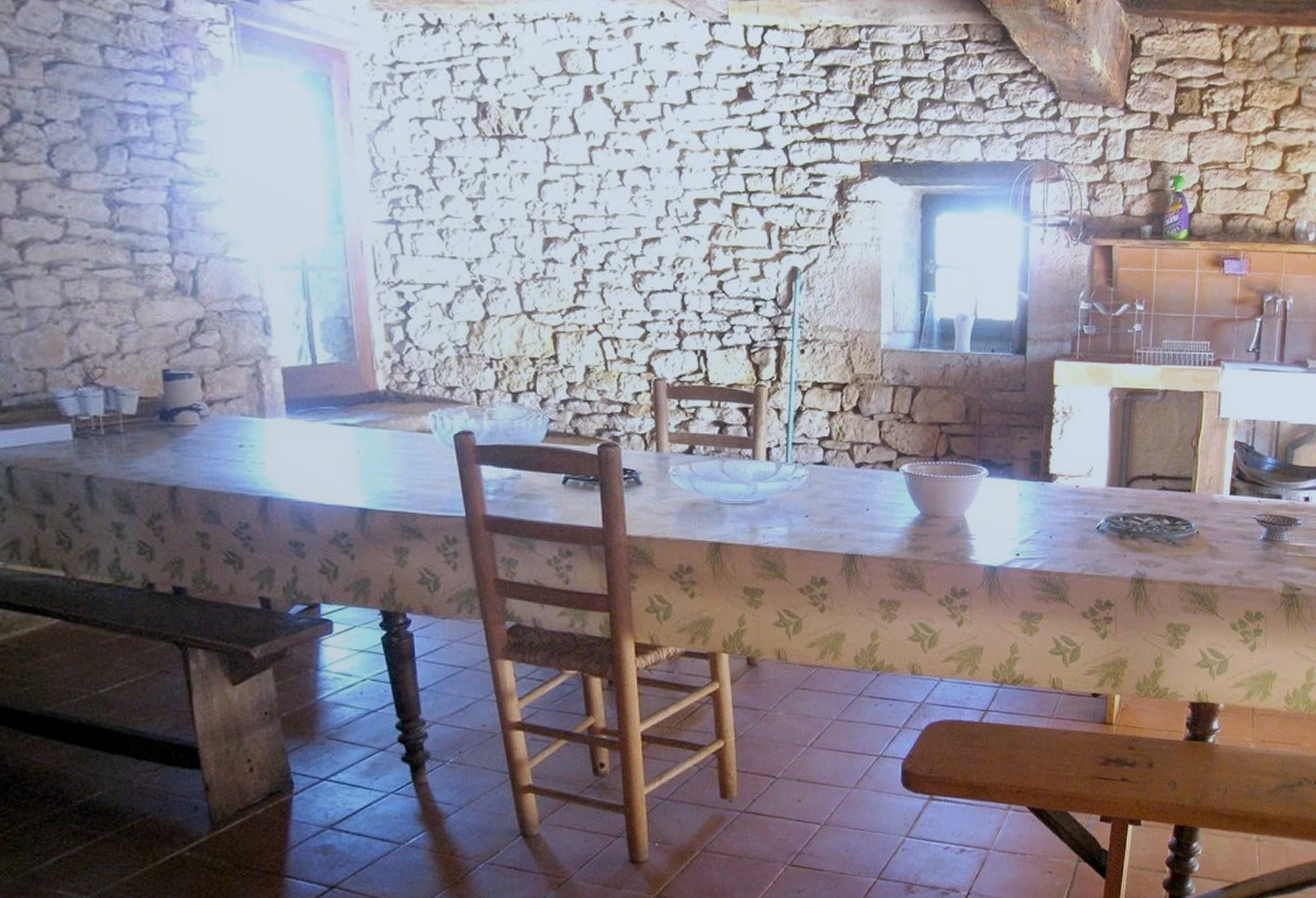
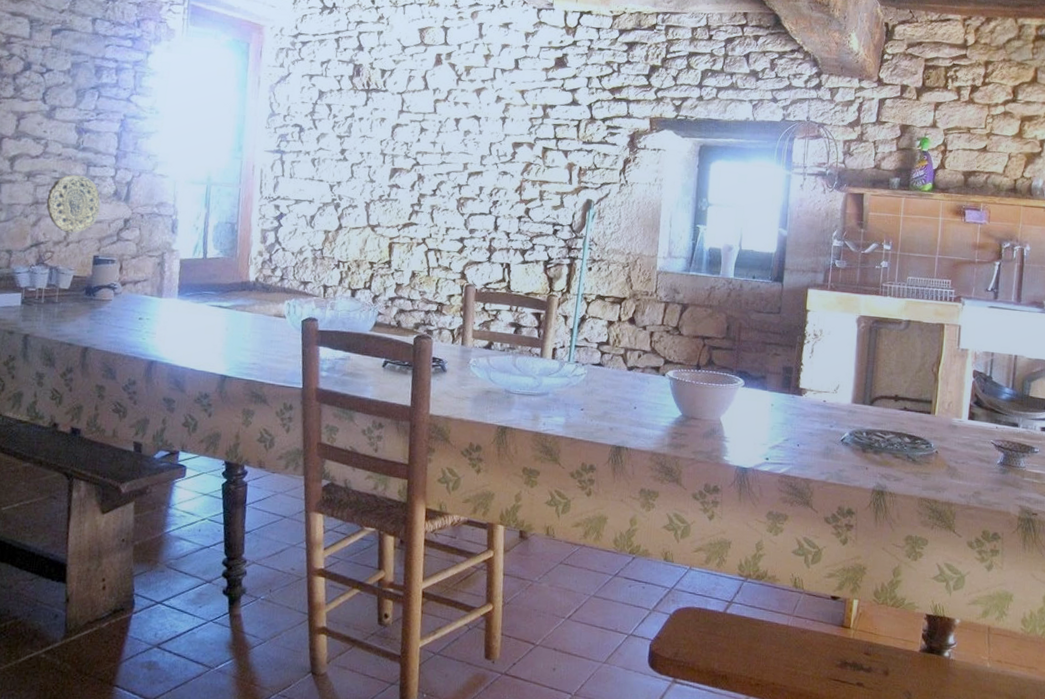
decorative plate: none [81,263,159,342] -> present [46,174,101,234]

